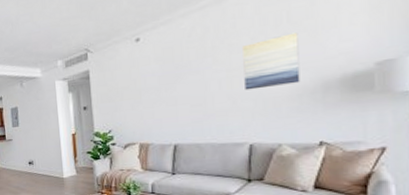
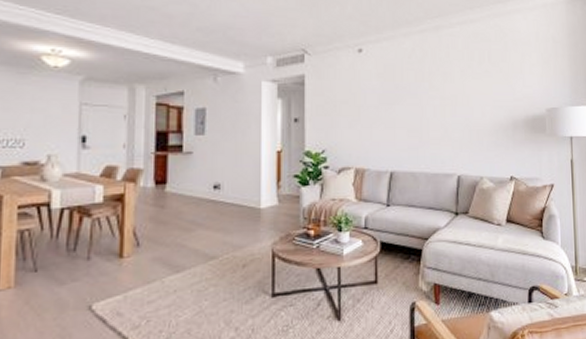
wall art: present [242,32,300,91] -> none [454,72,497,121]

